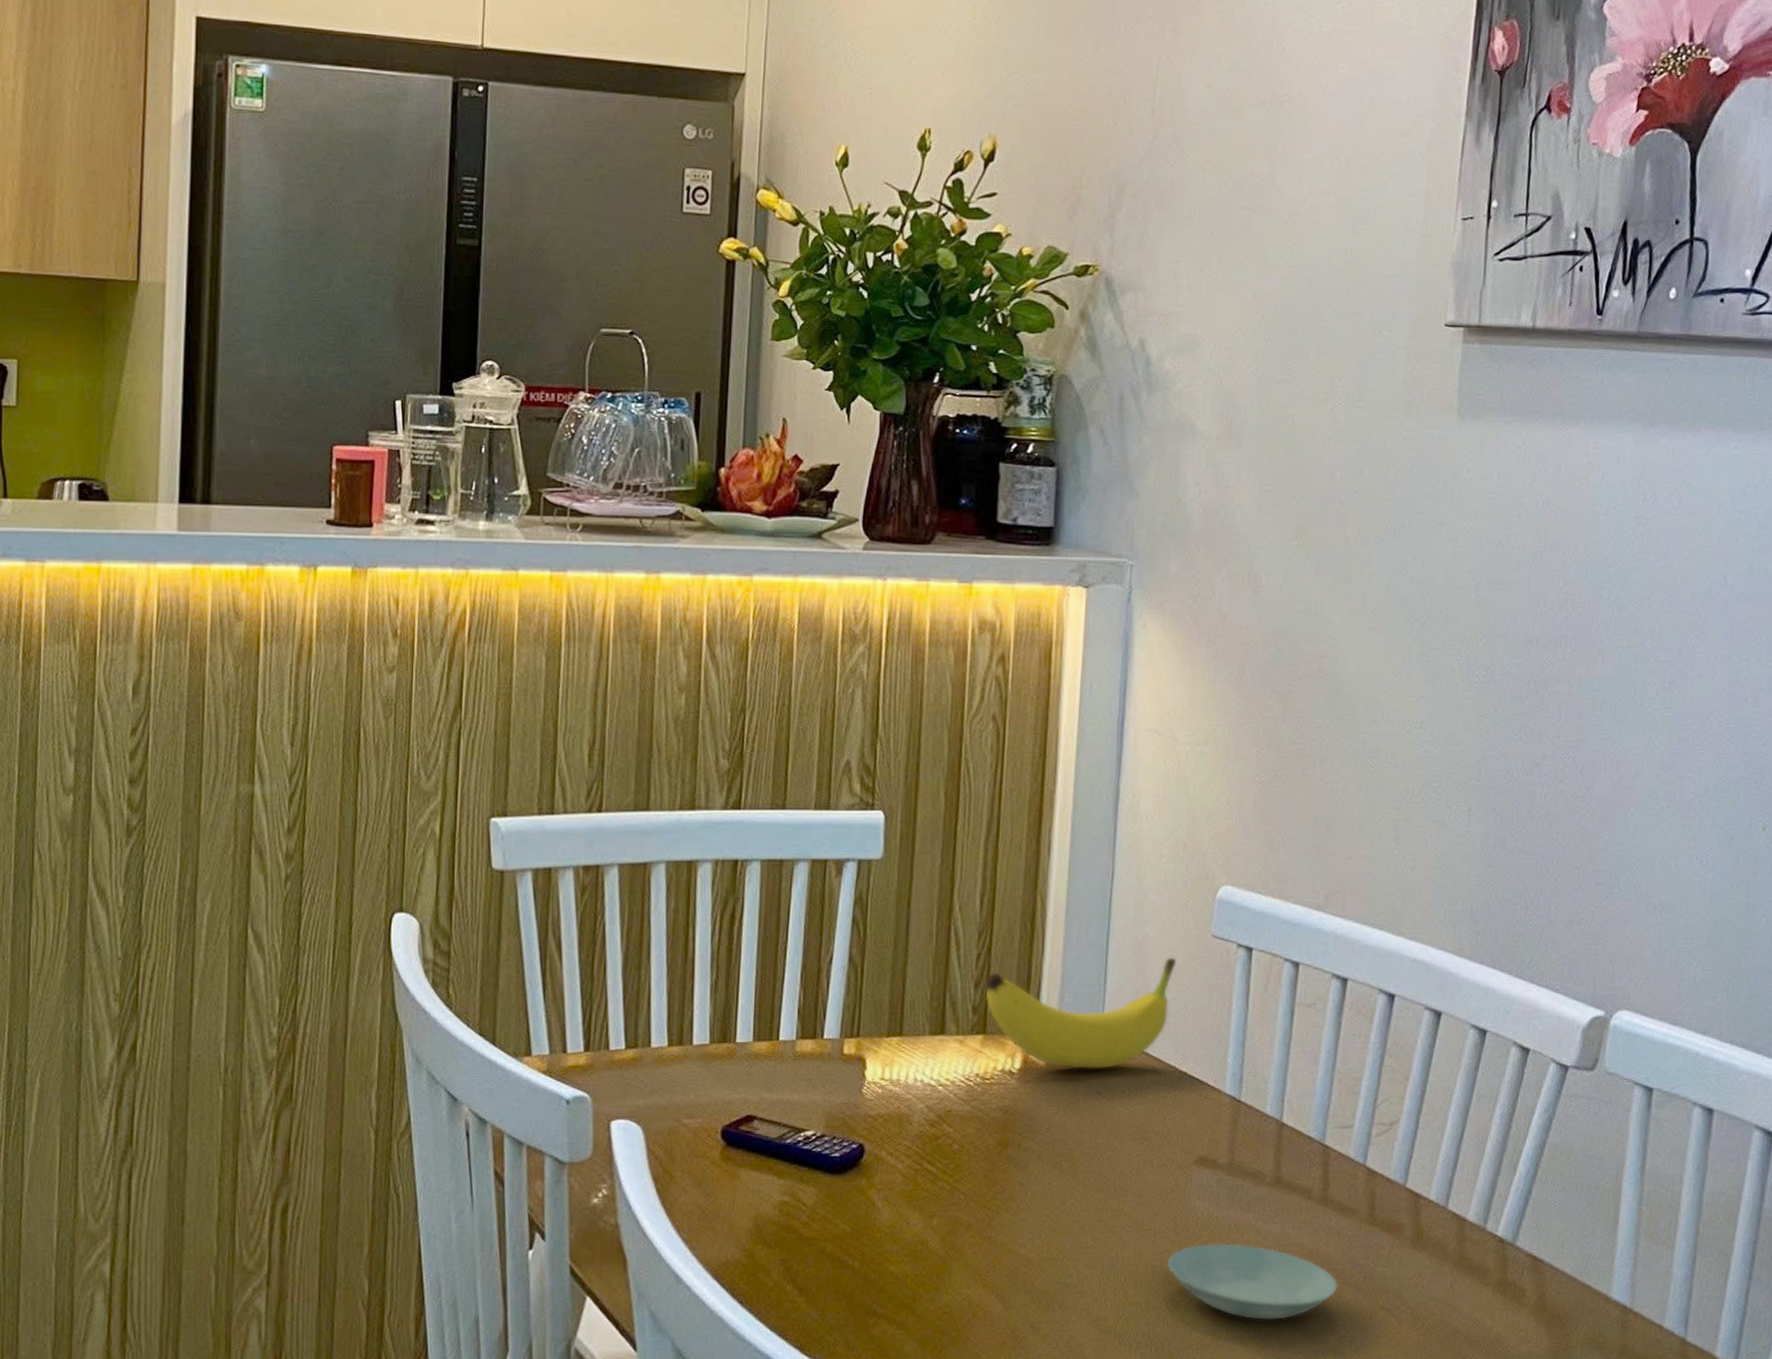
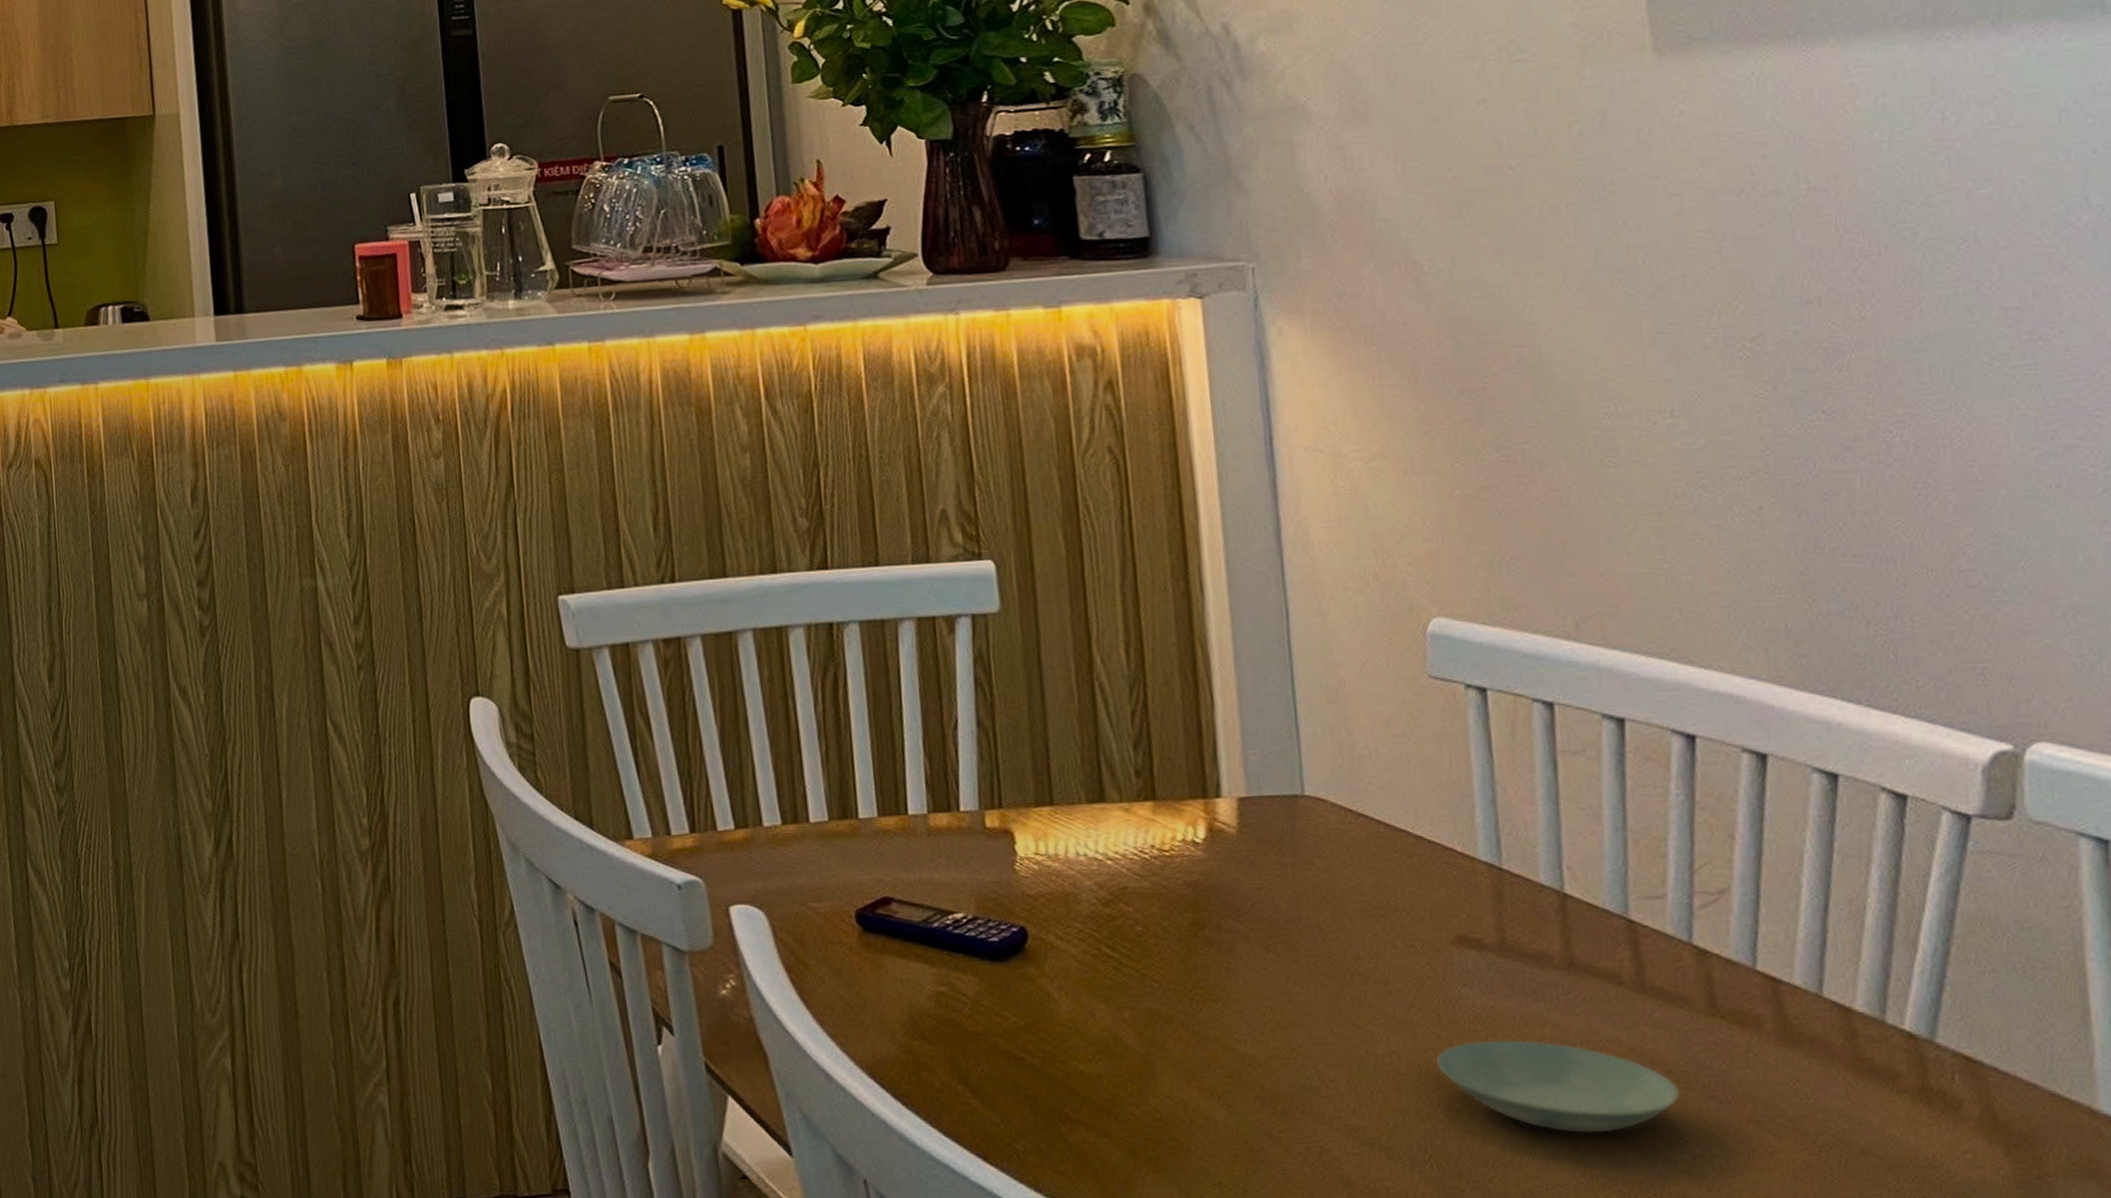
fruit: present [985,957,1177,1069] -> none [1146,703,1388,836]

